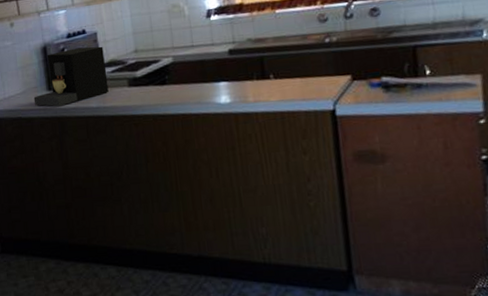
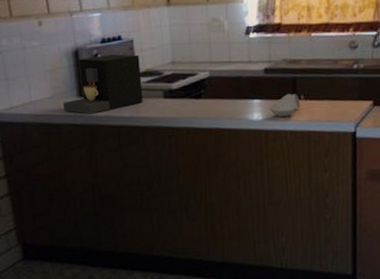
spoon rest: none [236,73,271,99] -> present [268,94,301,118]

